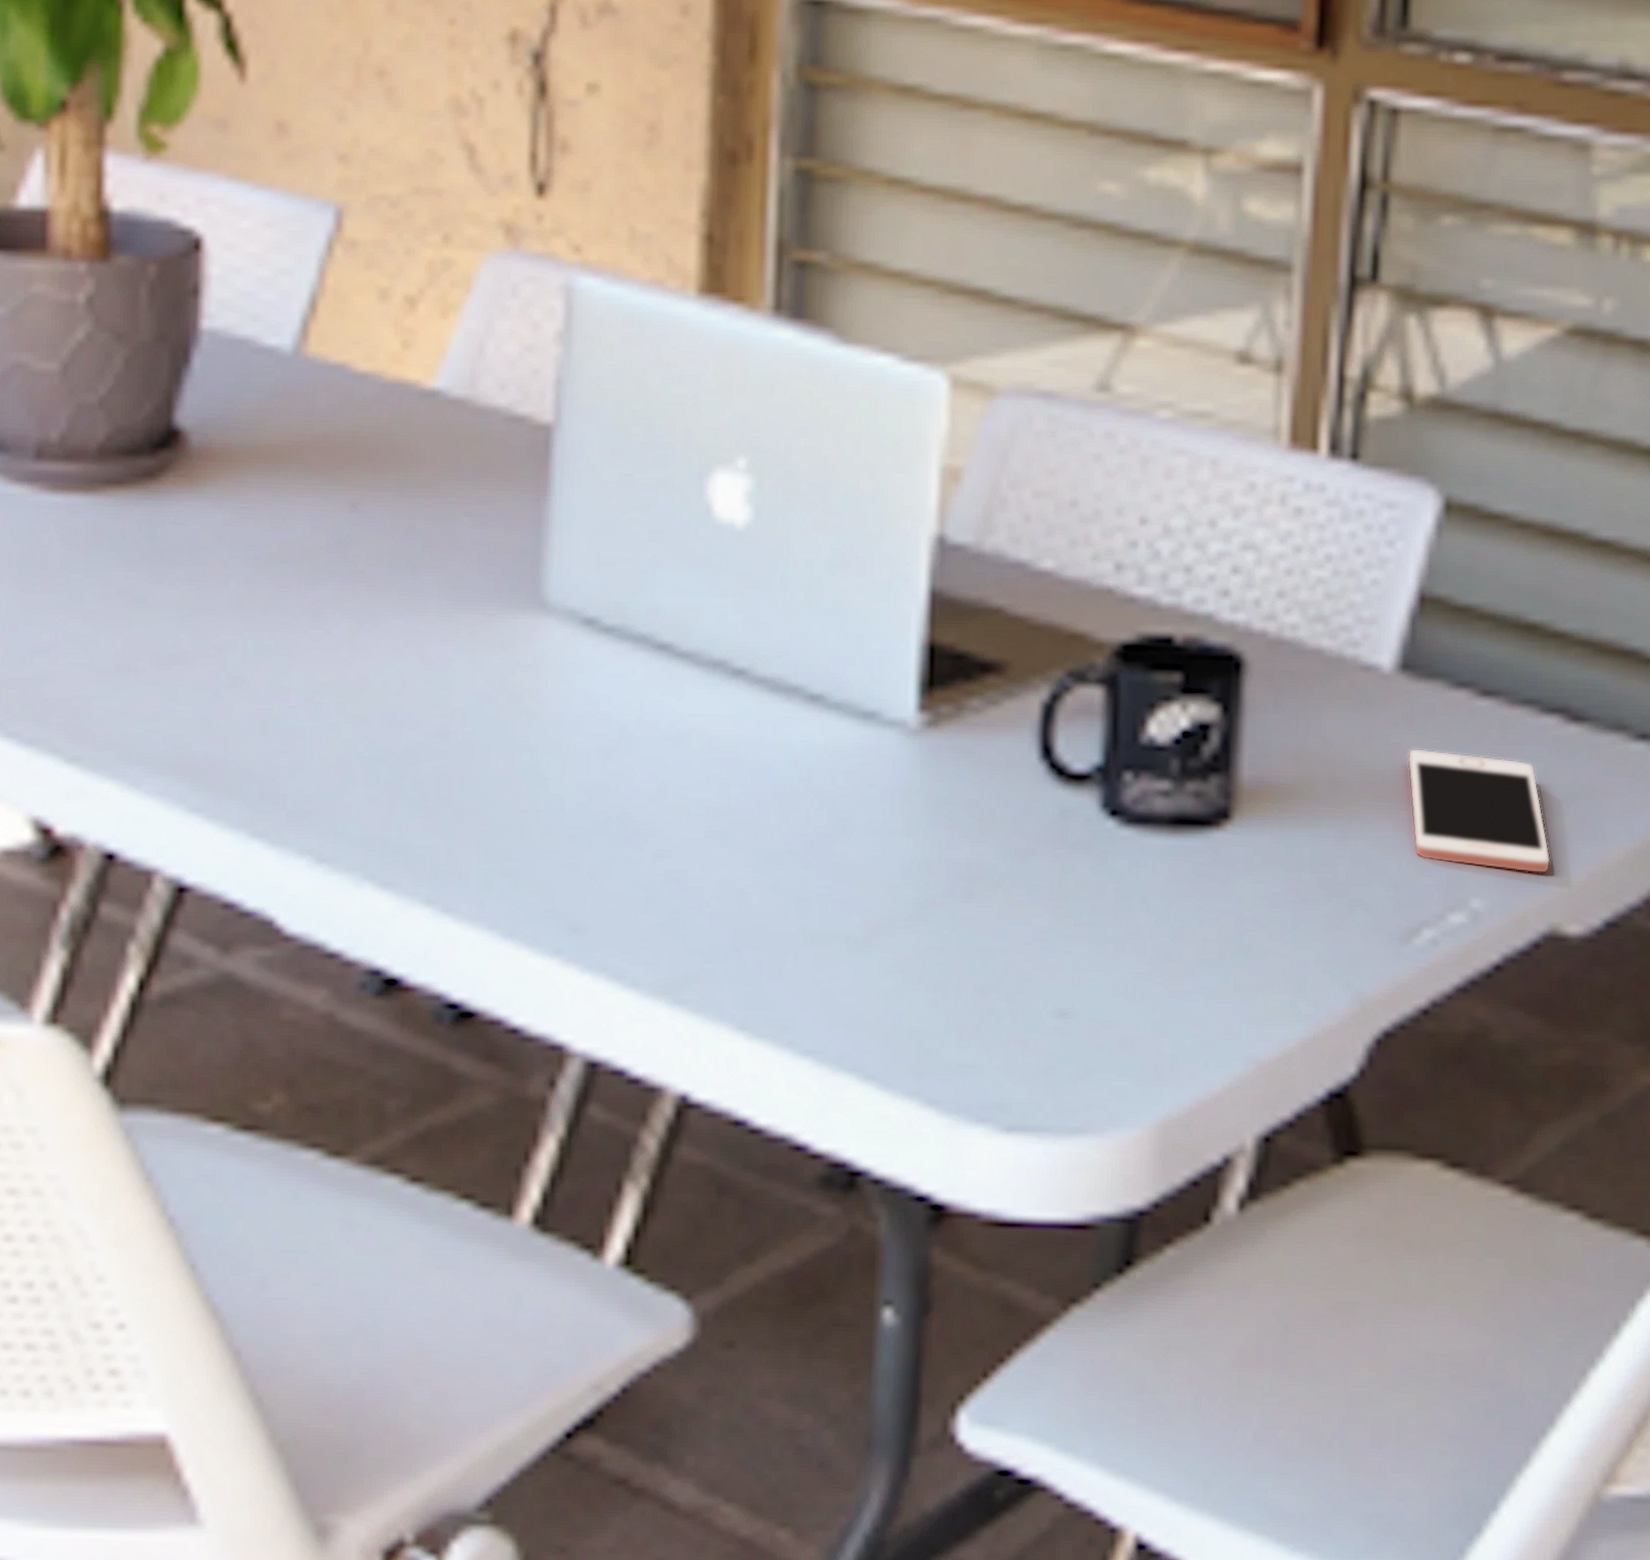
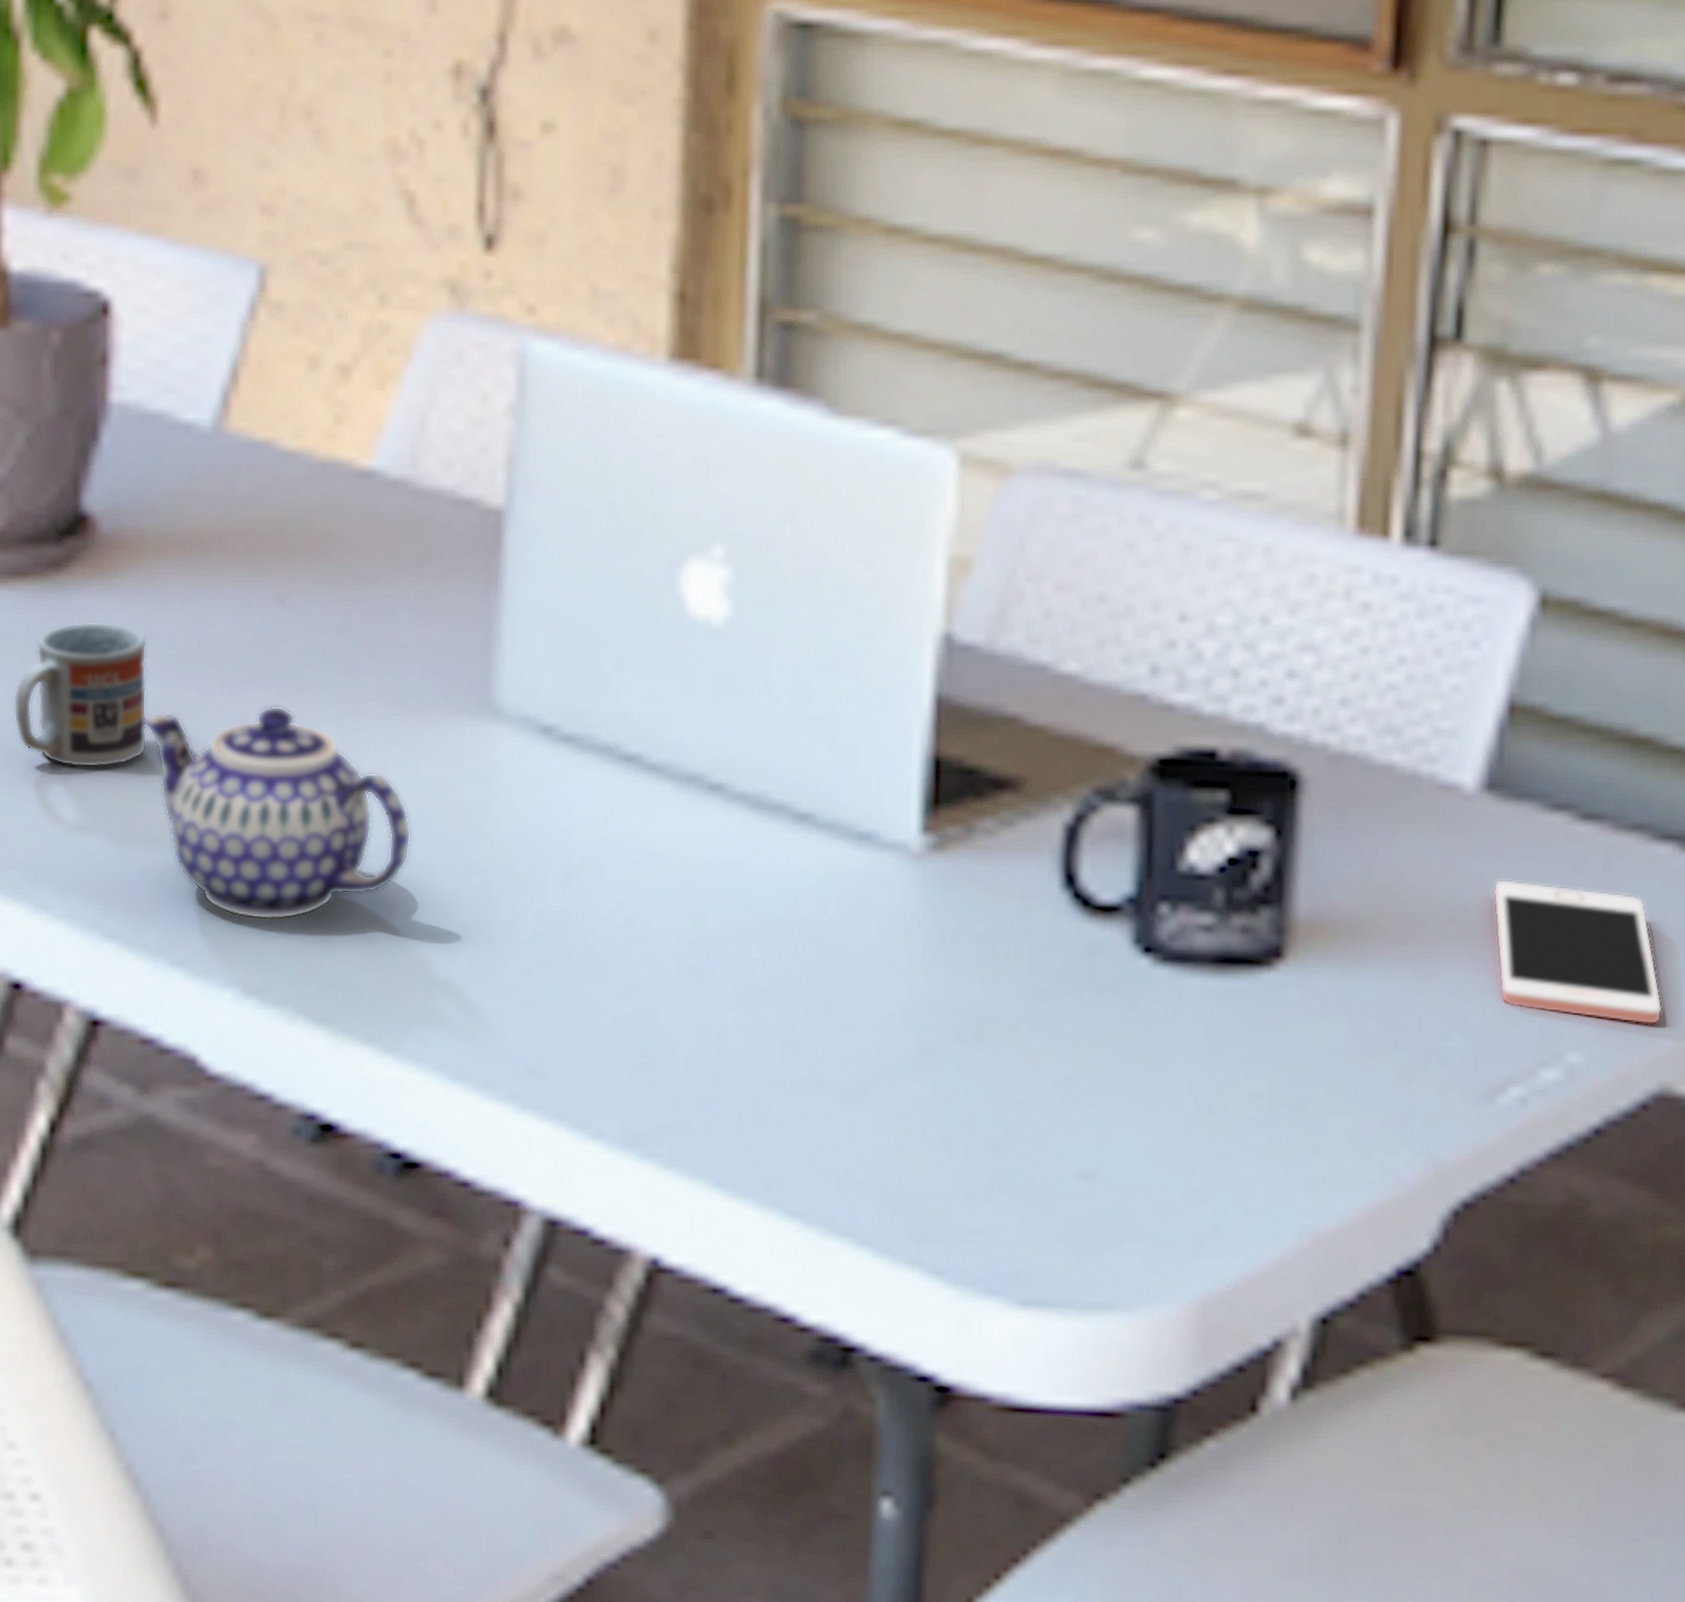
cup: none [109,526,233,658] -> present [13,622,148,768]
teapot: none [227,600,469,795] -> present [142,705,412,921]

